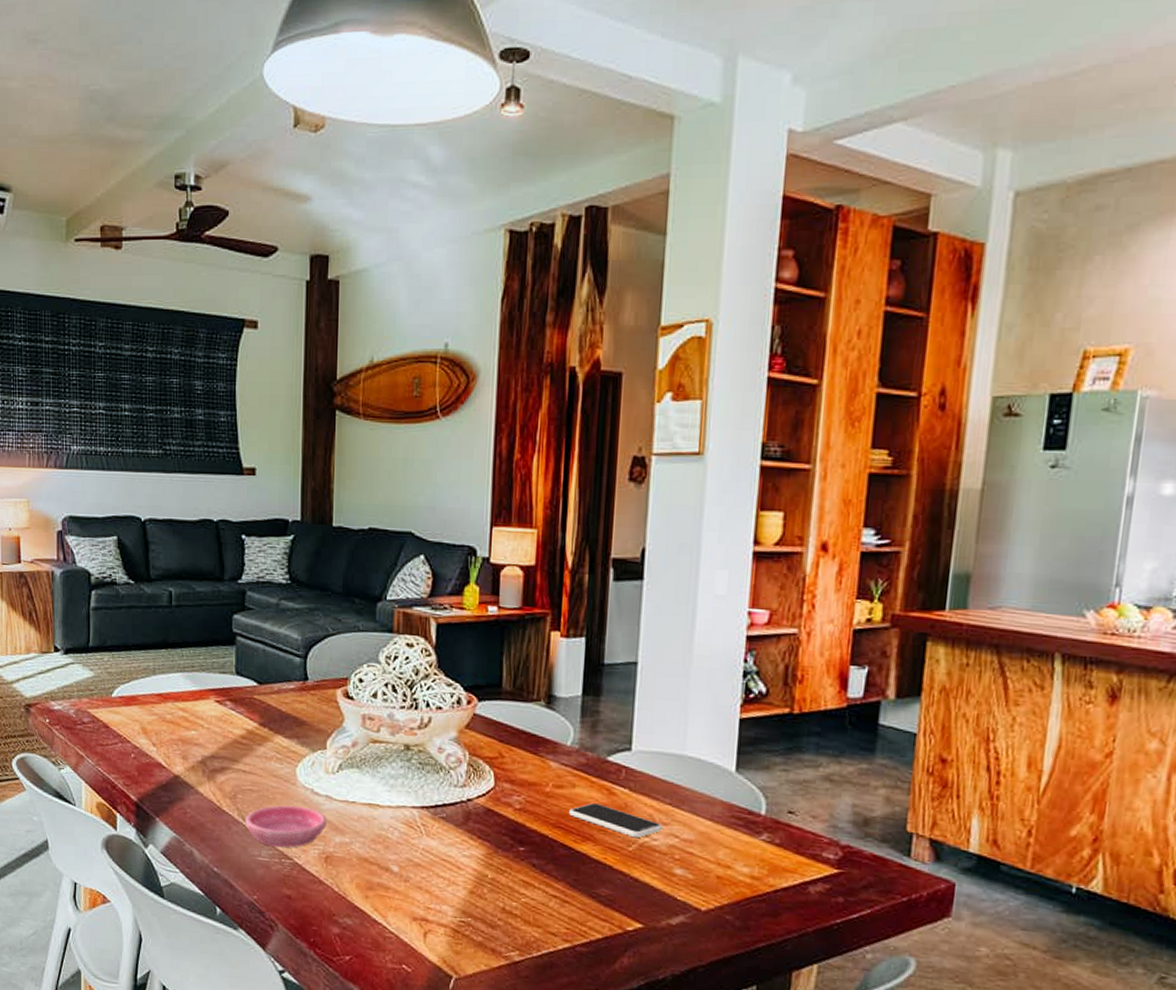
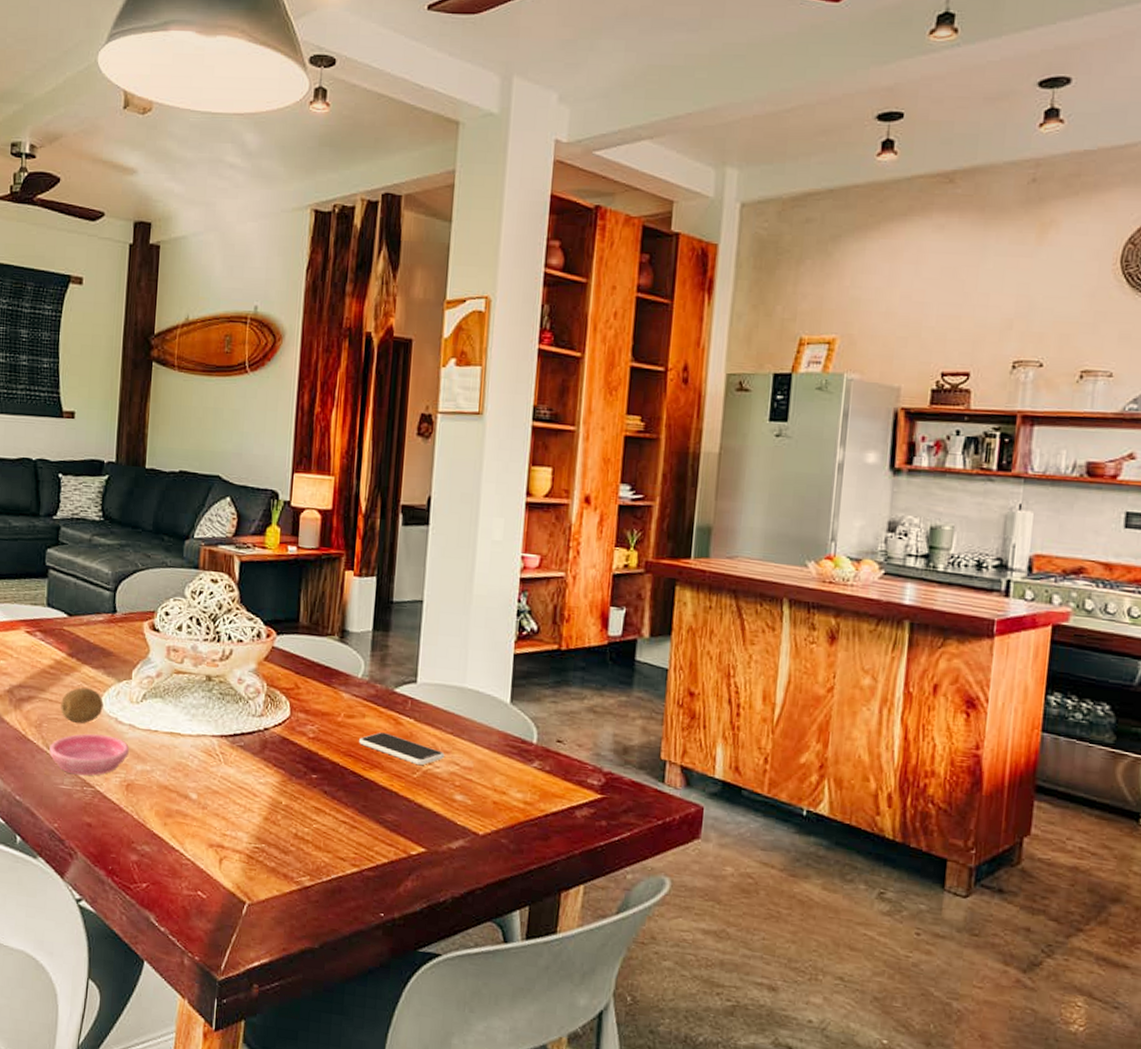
fruit: none [255,758,298,795] -> present [61,687,103,724]

